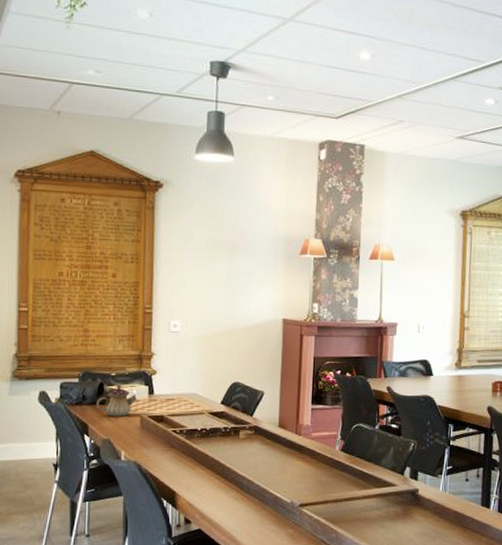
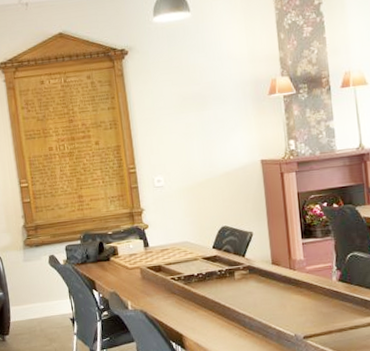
teapot: present [96,384,137,417] -> none [98,241,134,271]

